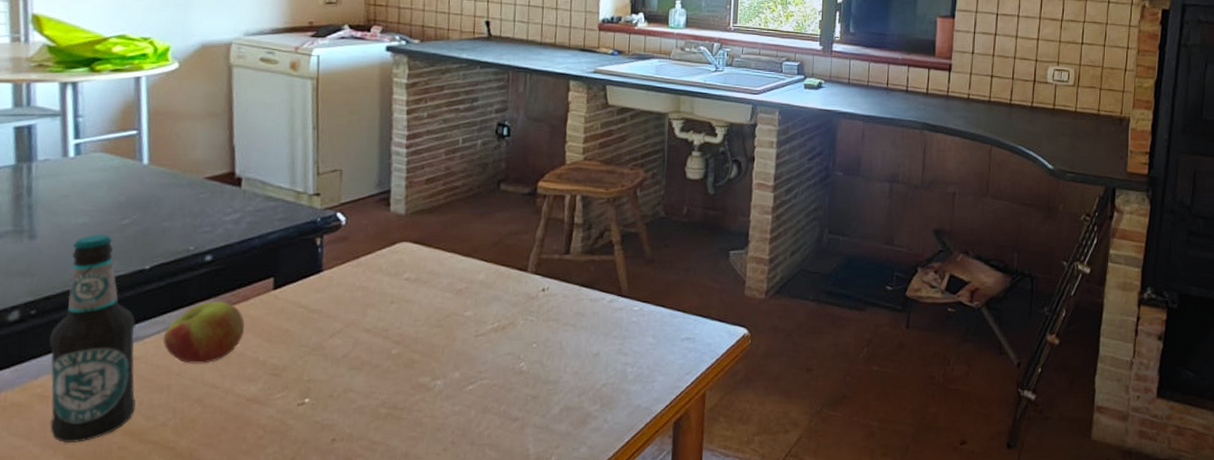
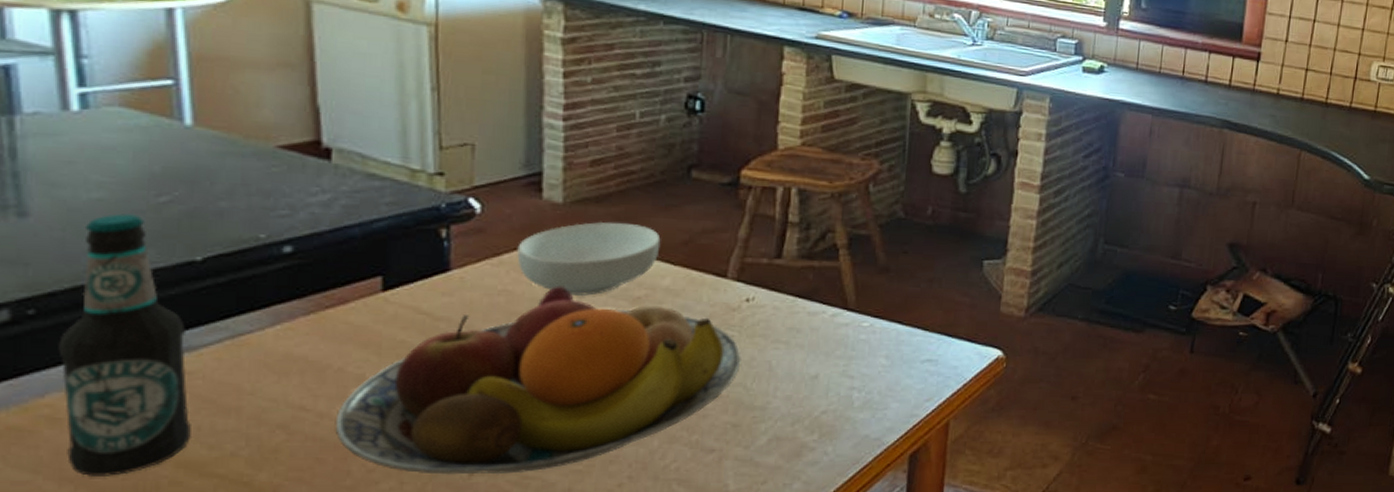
apple: present [163,301,245,364] -> none [226,303,343,381]
fruit bowl: none [236,282,539,441] -> present [335,286,742,475]
cereal bowl: none [371,228,477,290] -> present [517,221,661,297]

